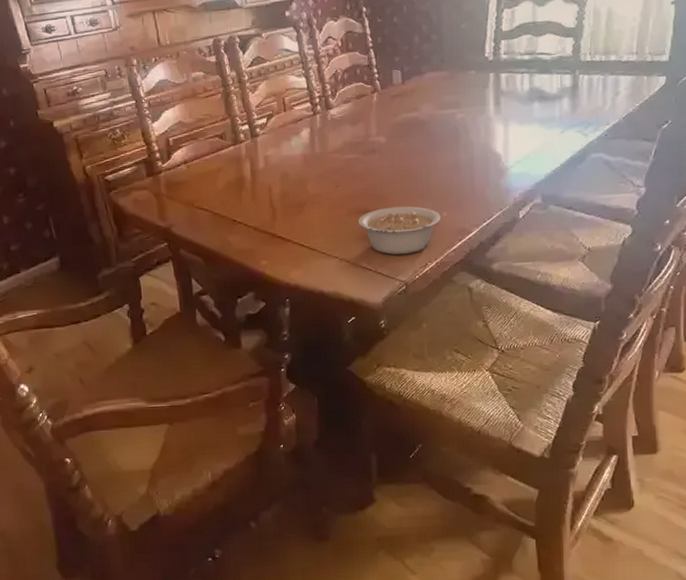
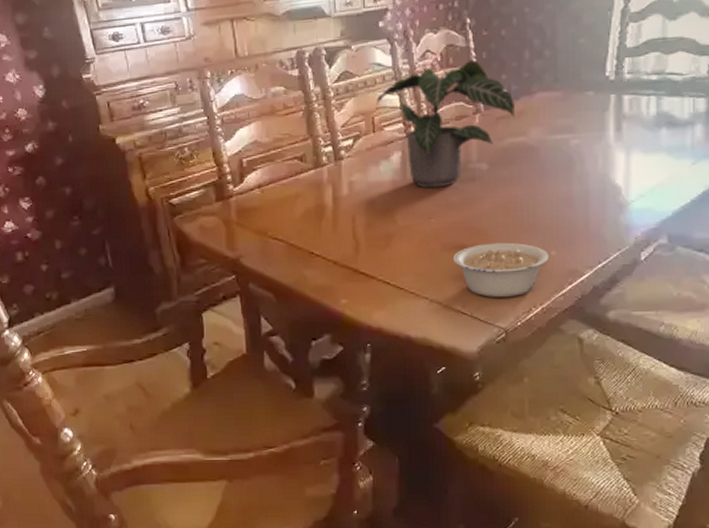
potted plant: none [285,44,408,160] -> present [375,59,515,189]

